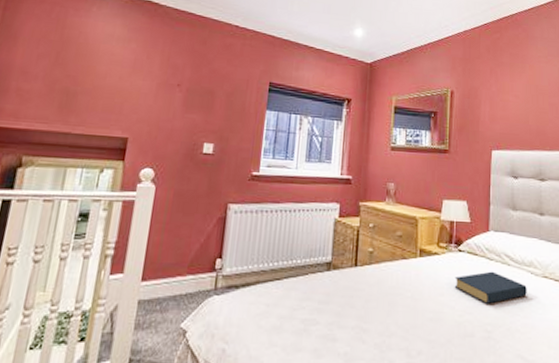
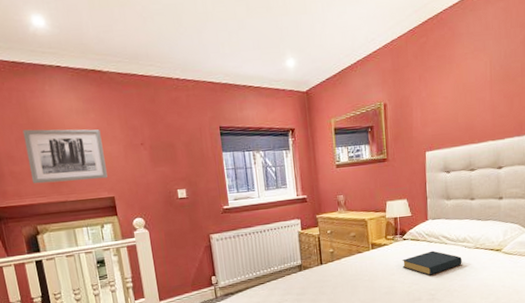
wall art: none [37,46,137,115] -> present [22,129,108,184]

